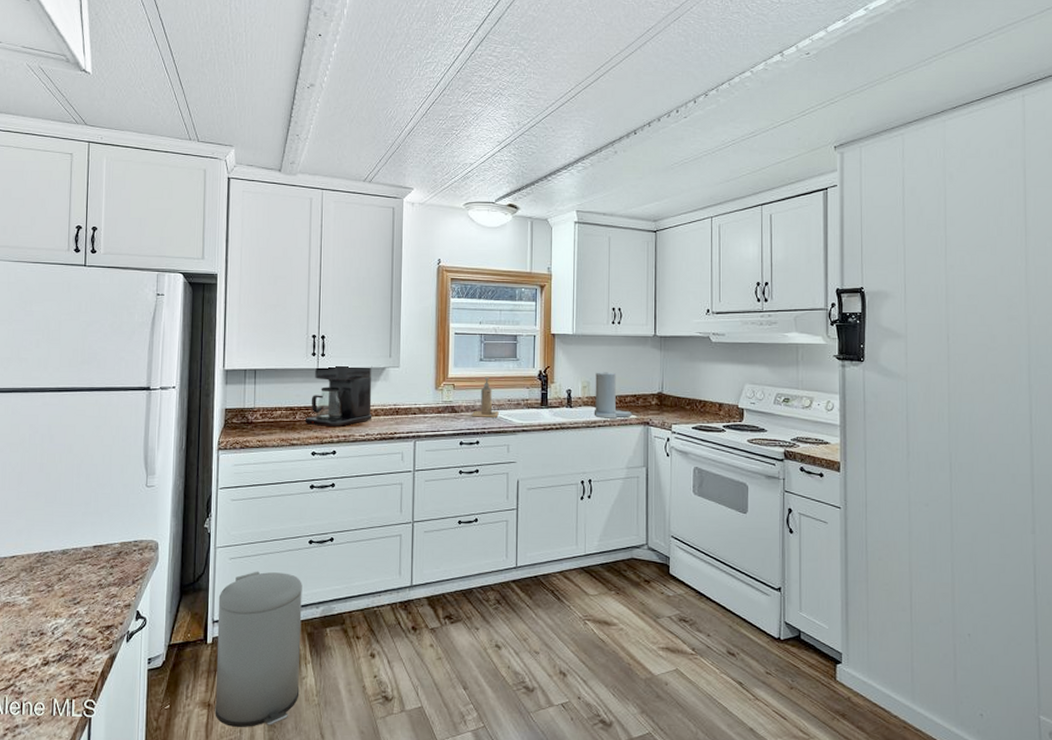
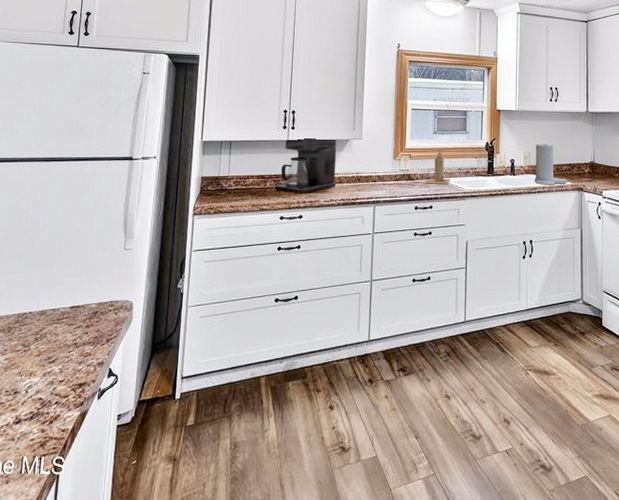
pedal bin: present [215,571,302,727] -> none [180,328,268,480]

